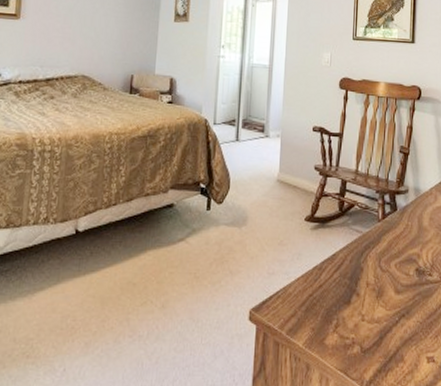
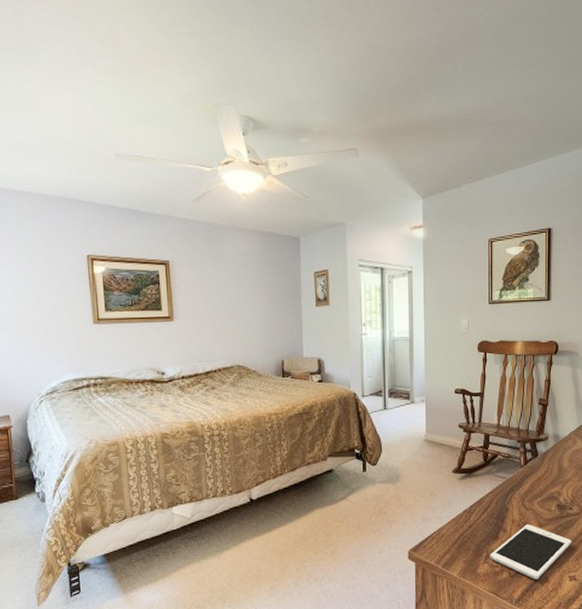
cell phone: none [340,289,431,358] -> present [490,524,572,580]

